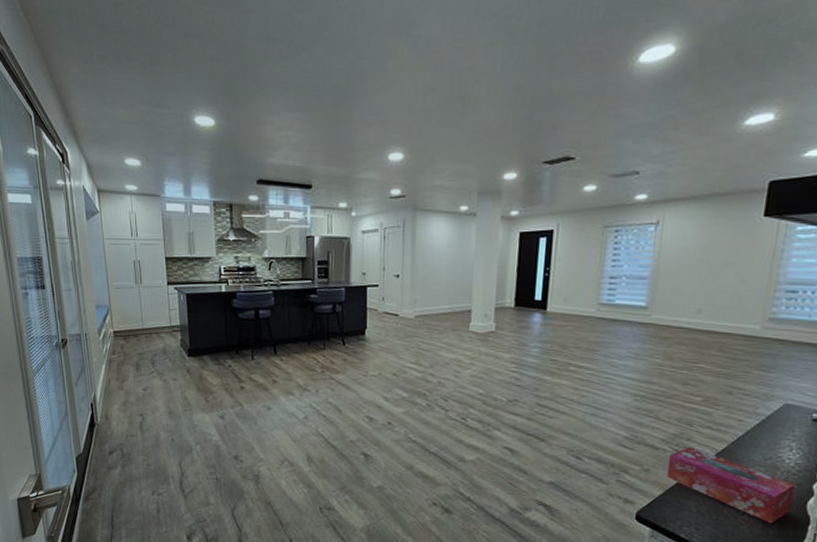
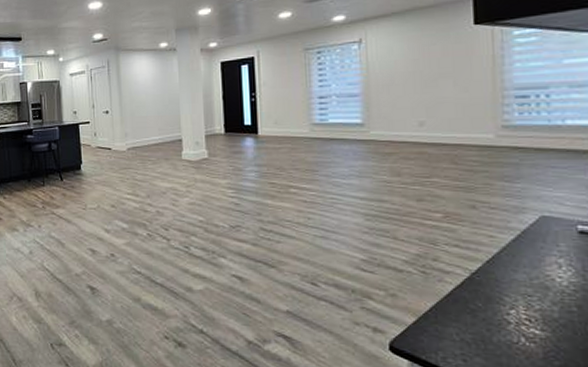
tissue box: present [666,447,796,524] -> none [415,268,577,353]

